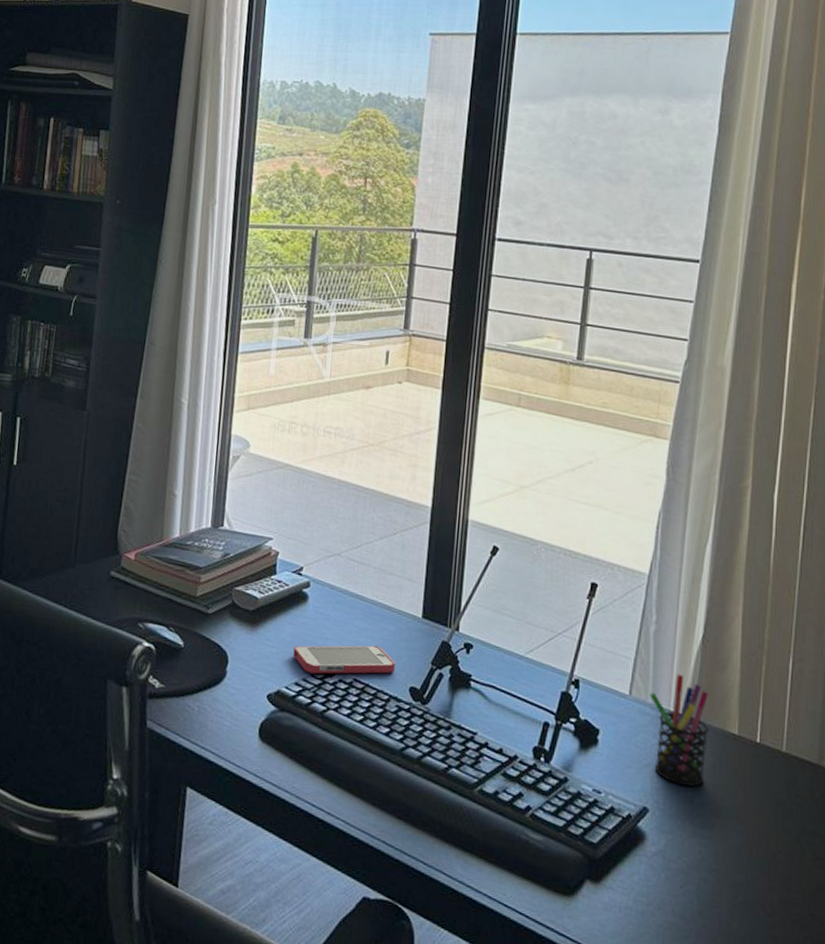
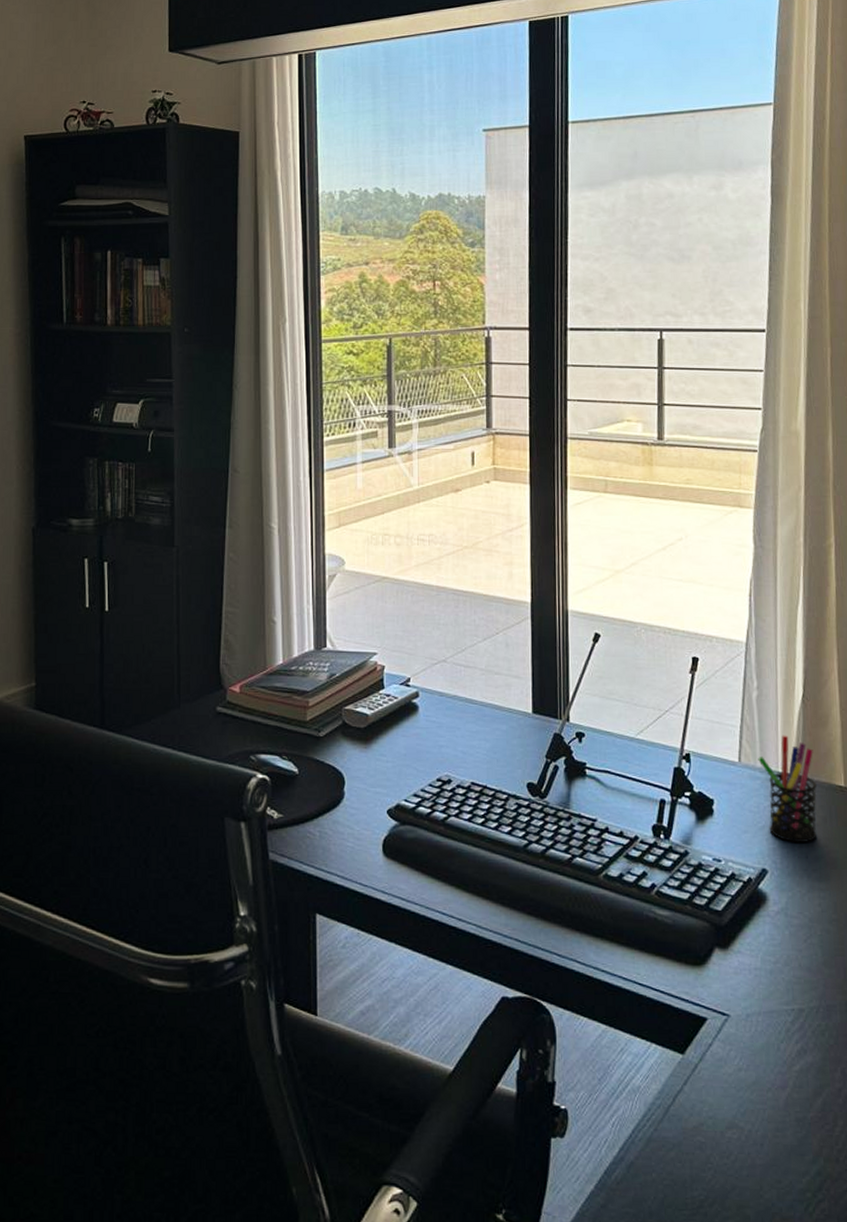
smartphone: present [293,645,395,674] -> none [409,746,511,783]

